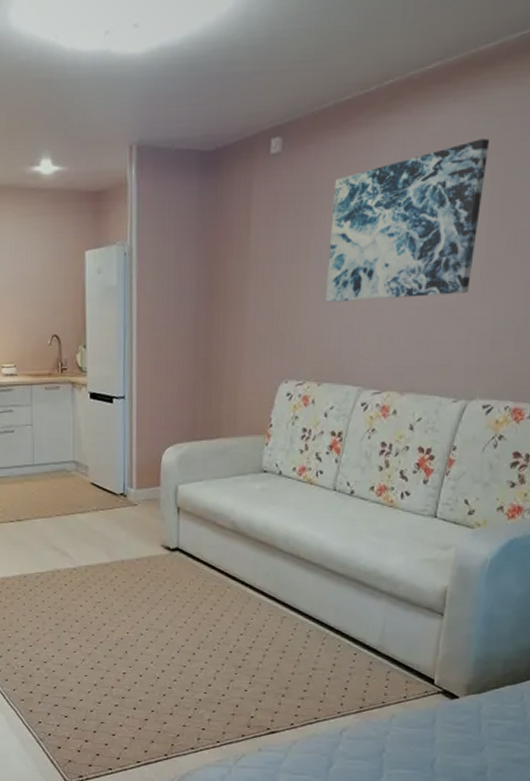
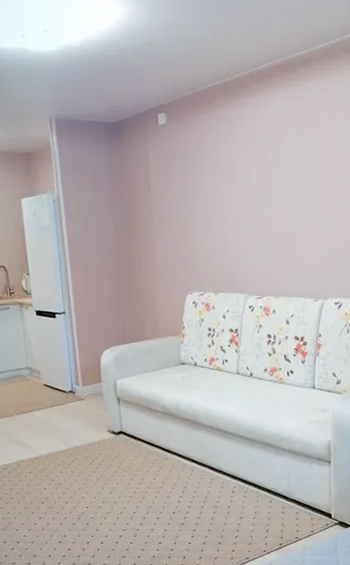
wall art: present [325,138,489,303] -> none [208,115,313,233]

